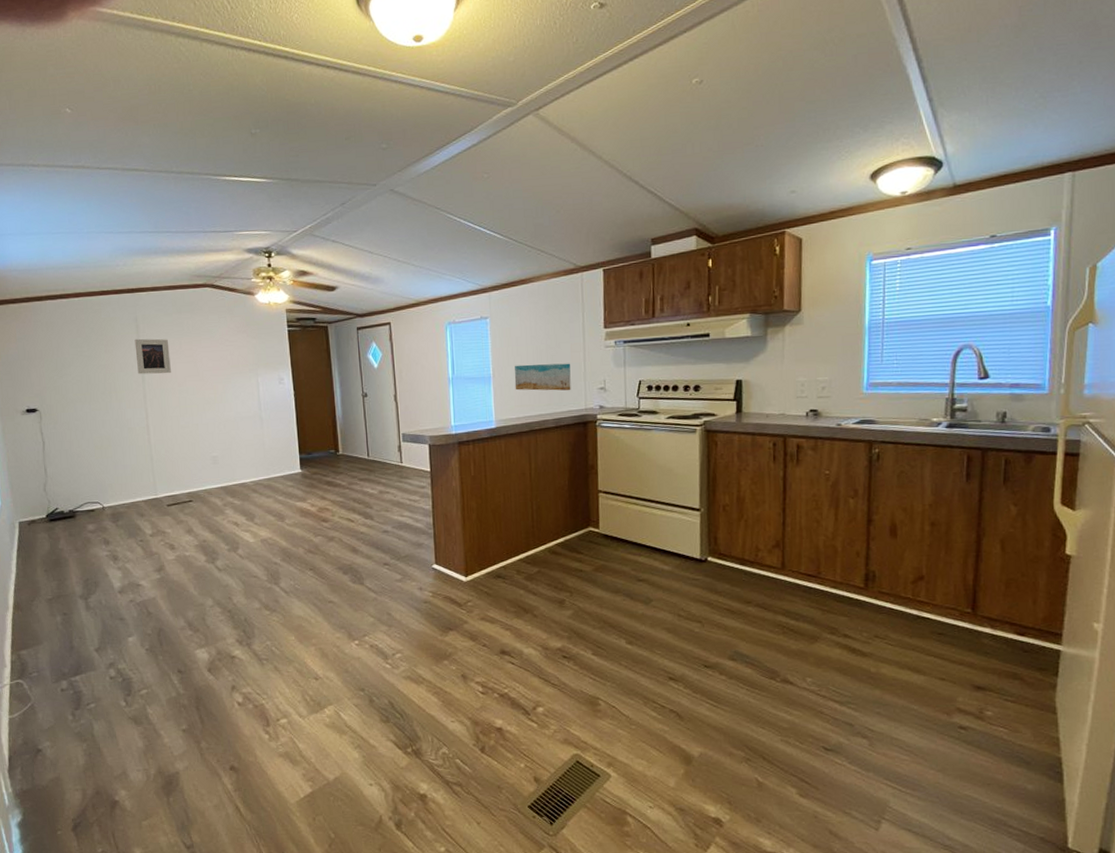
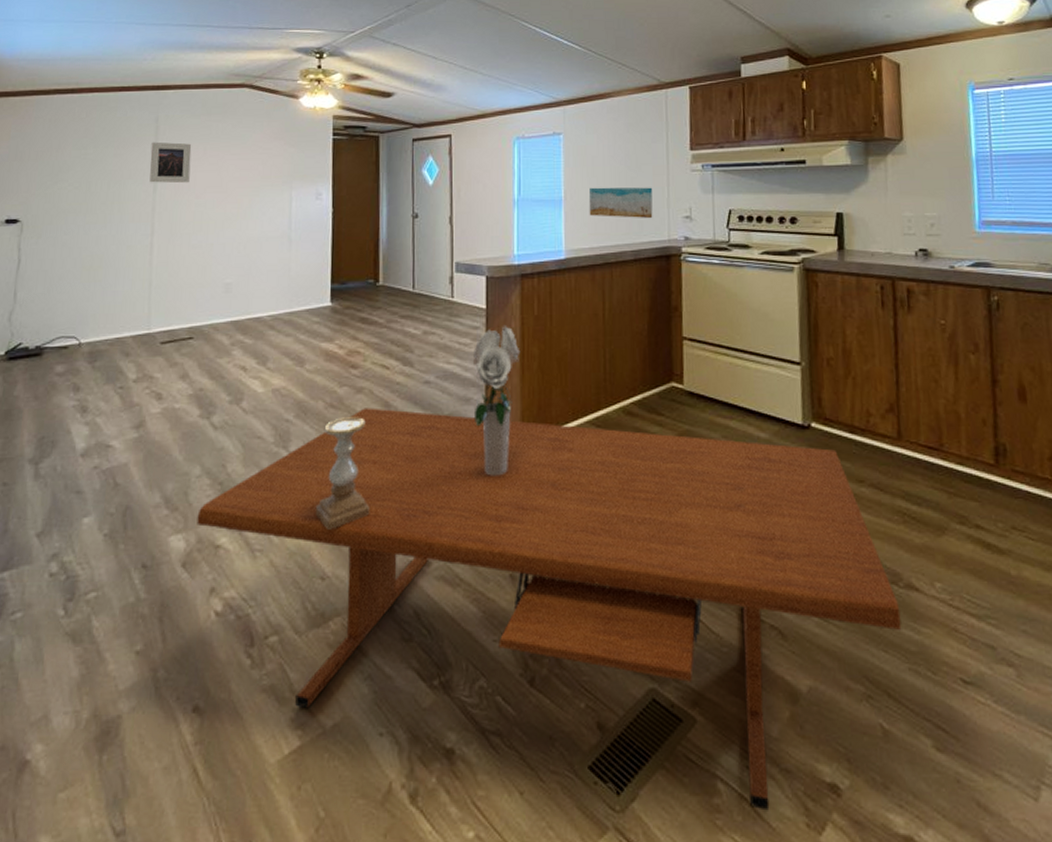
table: none [214,552,777,836] -> present [197,408,902,811]
candle holder: none [305,560,349,644] -> present [315,417,370,530]
bouquet: none [421,484,461,603] -> present [472,324,521,476]

